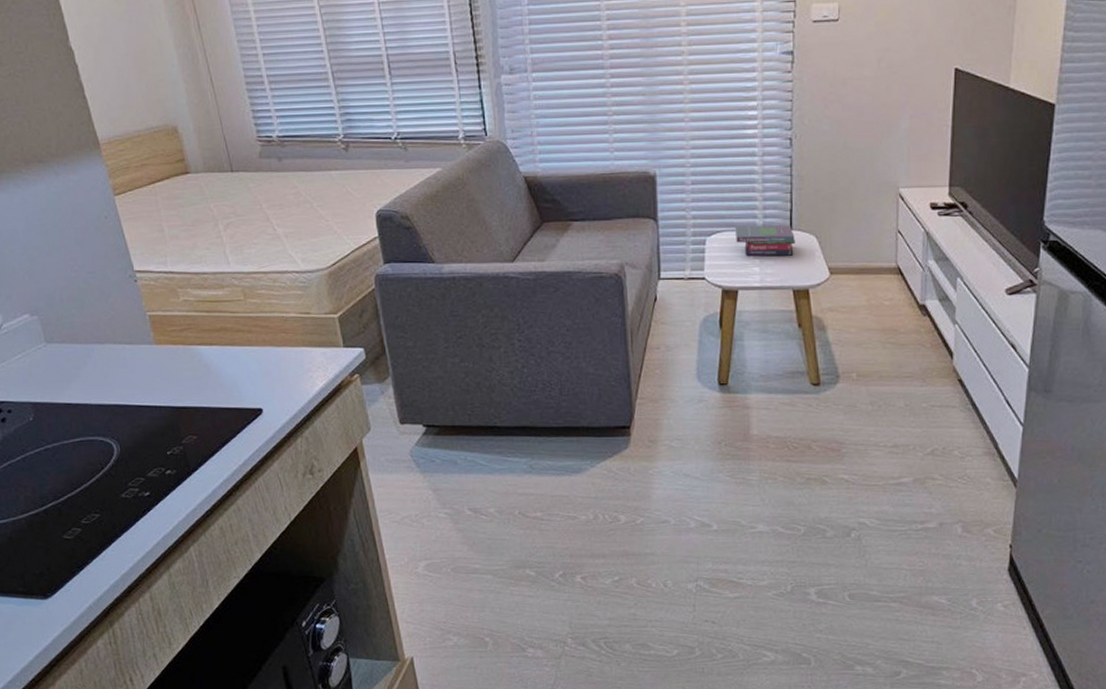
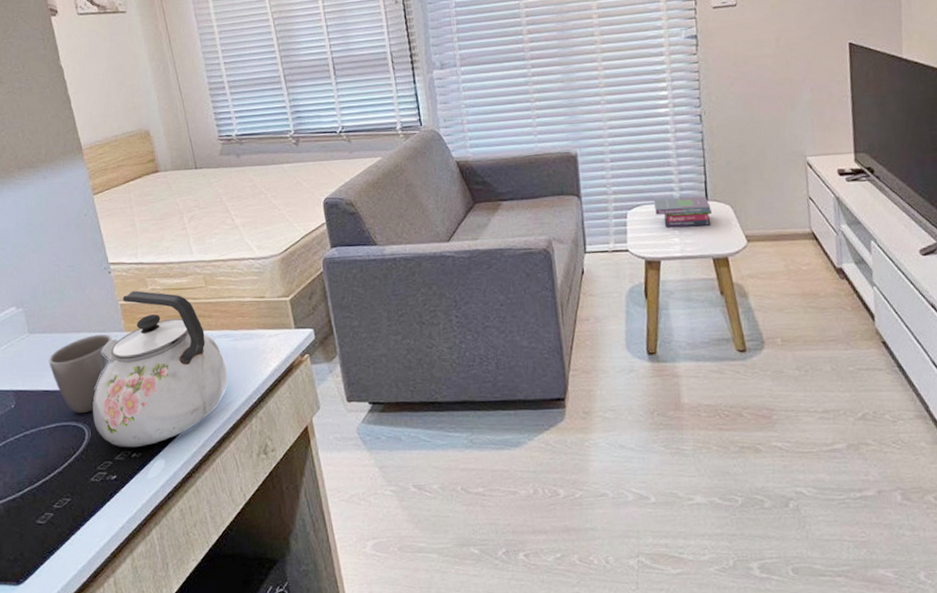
mug: none [69,346,141,429] -> present [48,334,112,414]
kettle: none [120,301,271,465] -> present [92,290,229,448]

